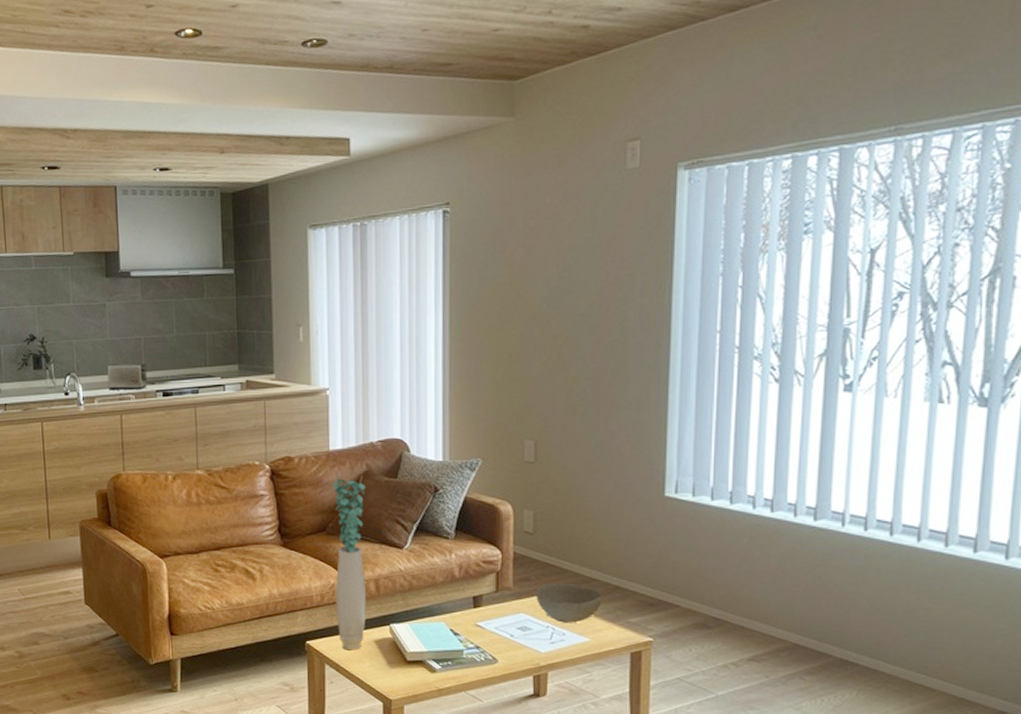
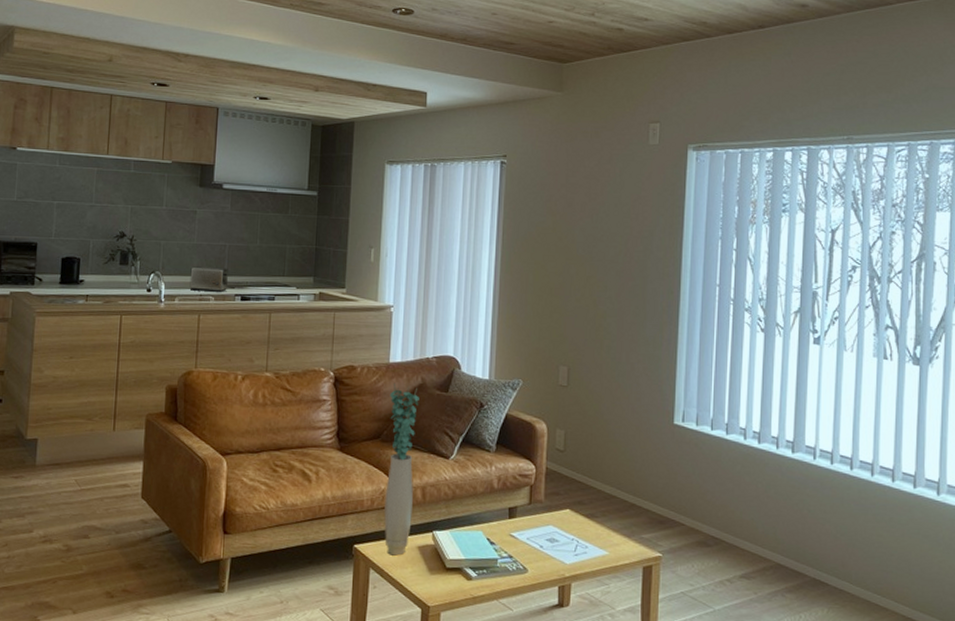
bowl: present [536,583,602,623] -> none [563,498,620,537]

